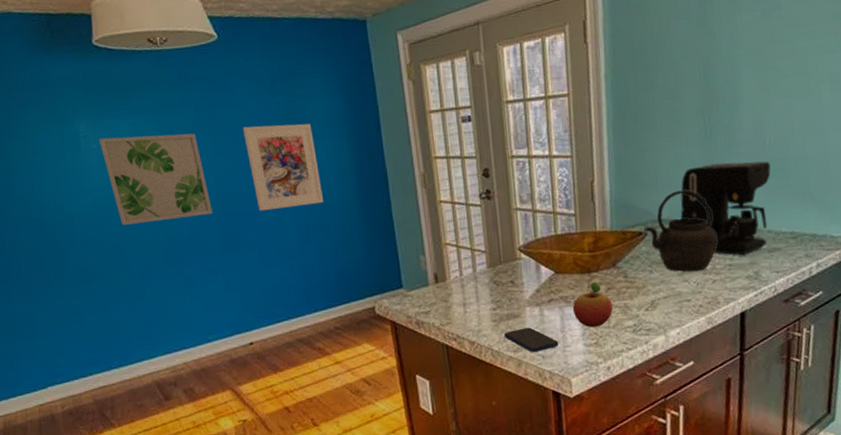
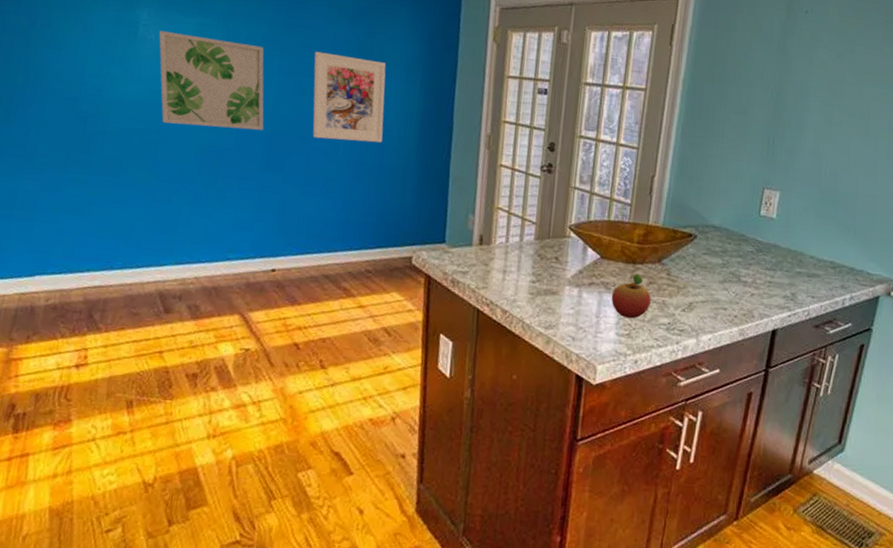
smartphone: present [505,327,559,352] -> none [539,306,592,333]
kettle: present [644,190,717,272] -> none [694,201,762,283]
coffee maker: present [680,161,771,256] -> none [731,182,822,276]

